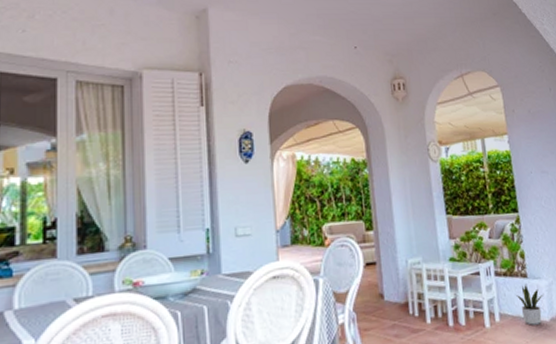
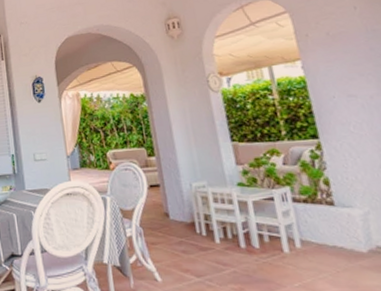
potted plant: present [516,283,543,326] -> none [321,211,357,255]

